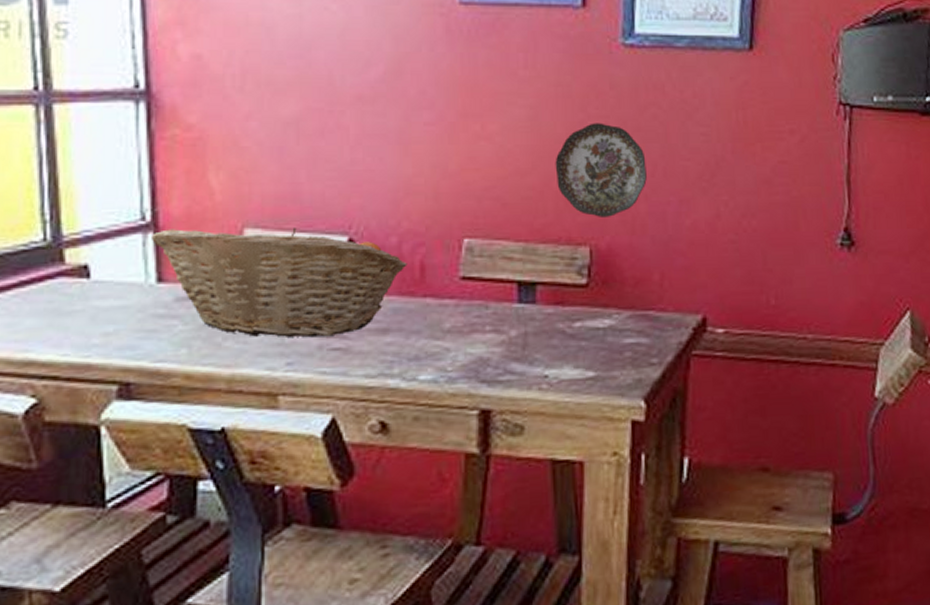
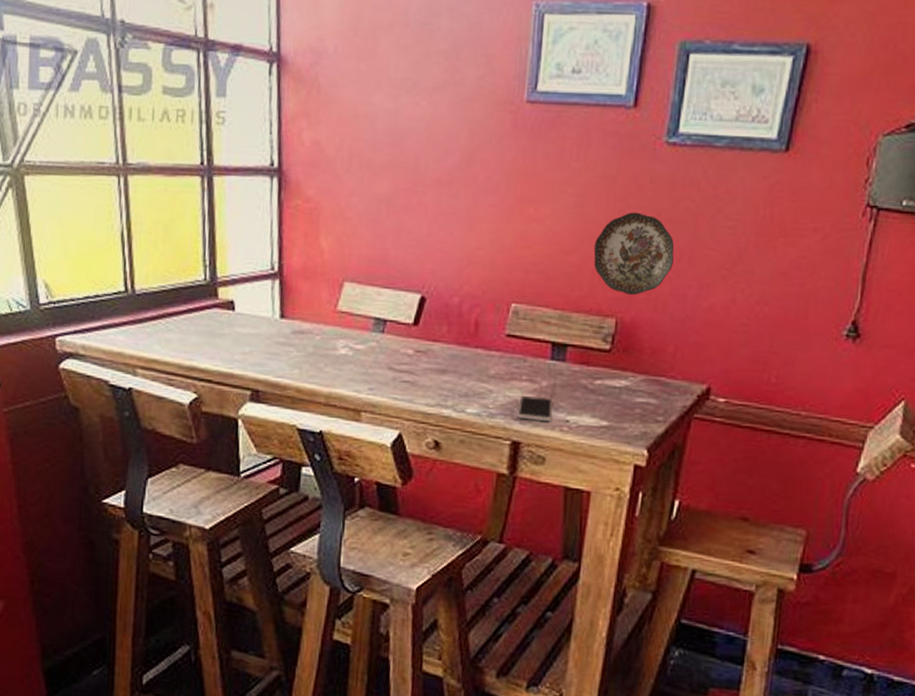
fruit basket: present [152,228,407,338] -> none [278,278,465,372]
smartphone: none [483,350,527,381] -> present [517,396,553,421]

